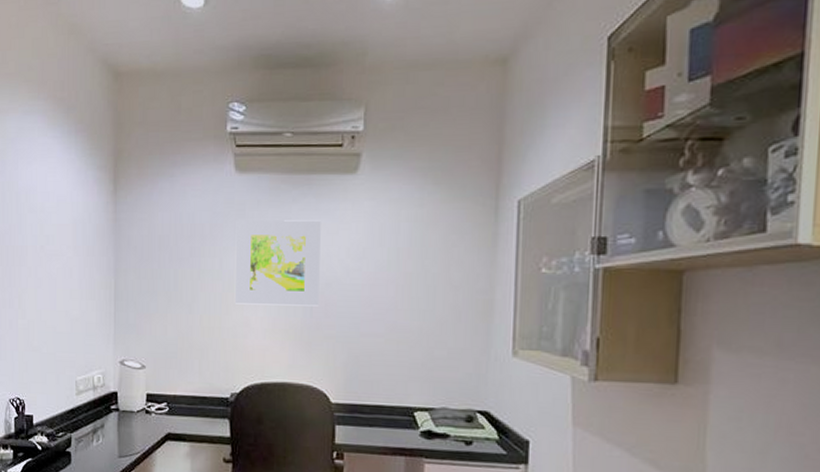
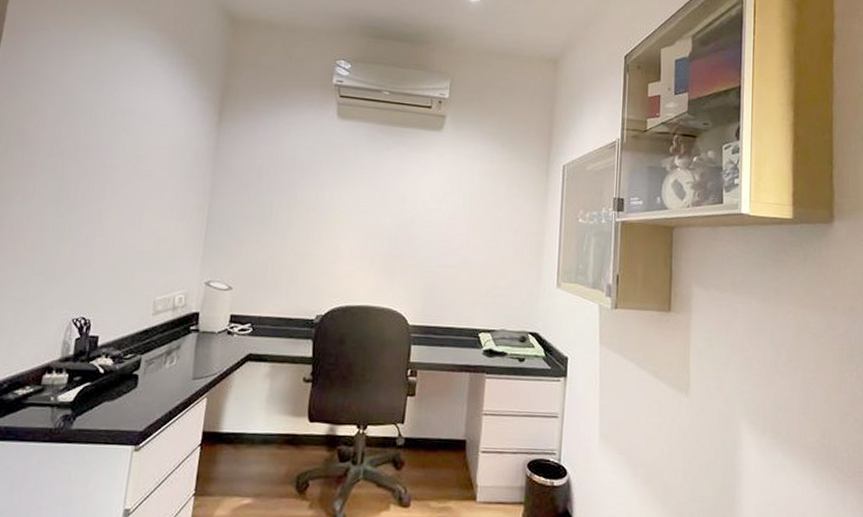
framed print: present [234,220,321,306] -> none [327,159,410,239]

